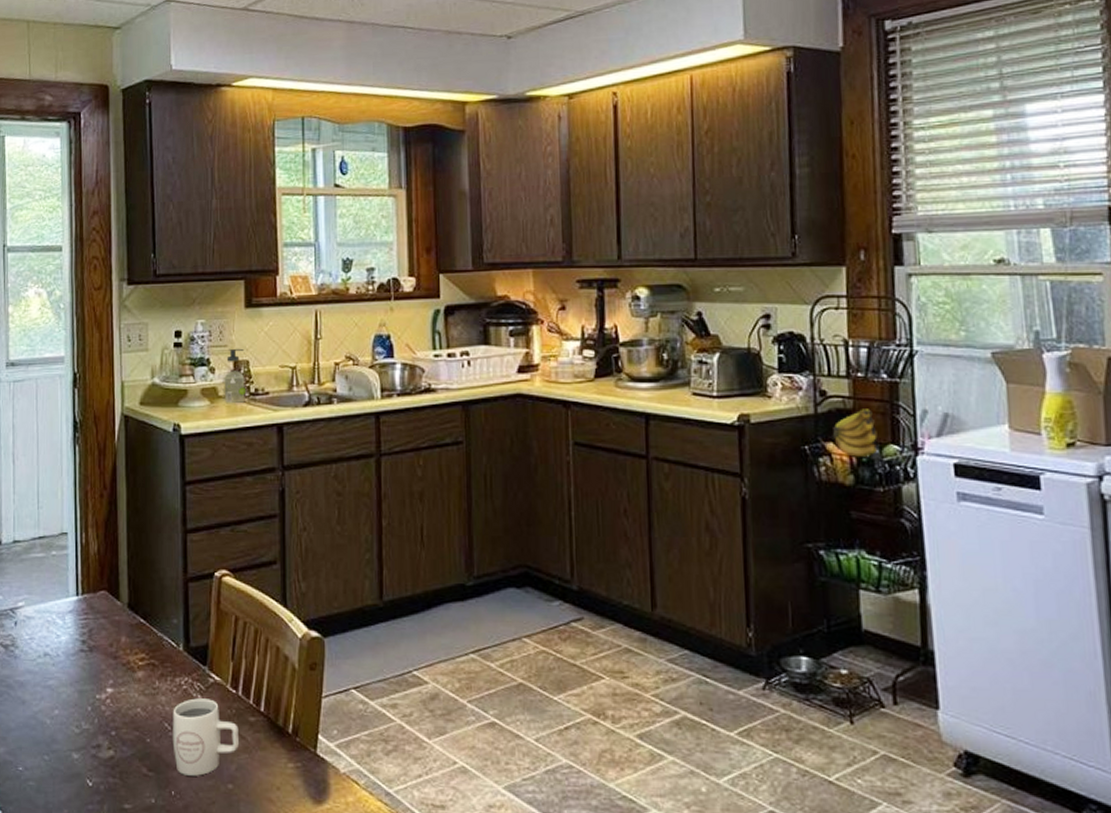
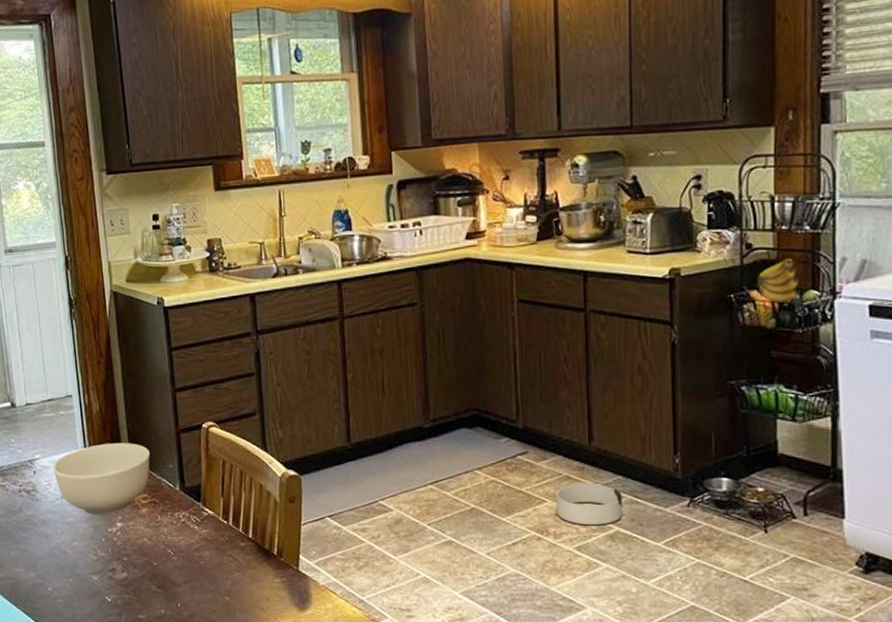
bowl: none [37,591,153,678] -> present [52,443,151,514]
mug: present [172,698,240,776] -> none [174,529,233,591]
soap dispenser: present [221,348,247,403] -> none [197,227,221,277]
pet bowl: none [614,658,690,710] -> present [555,484,623,526]

